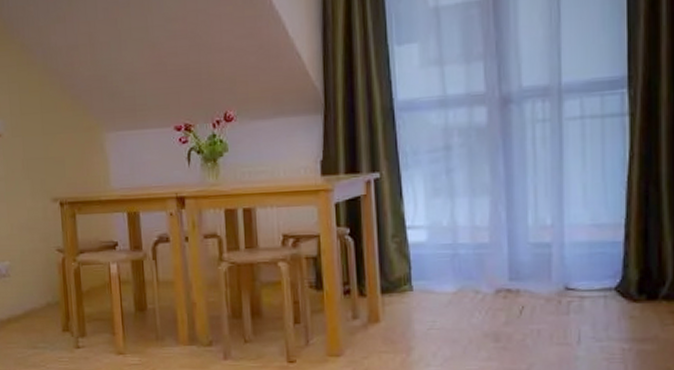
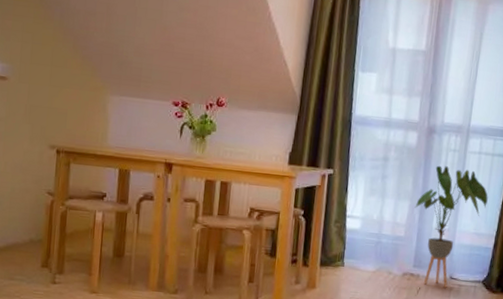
house plant: none [498,142,605,302] -> present [414,165,488,288]

